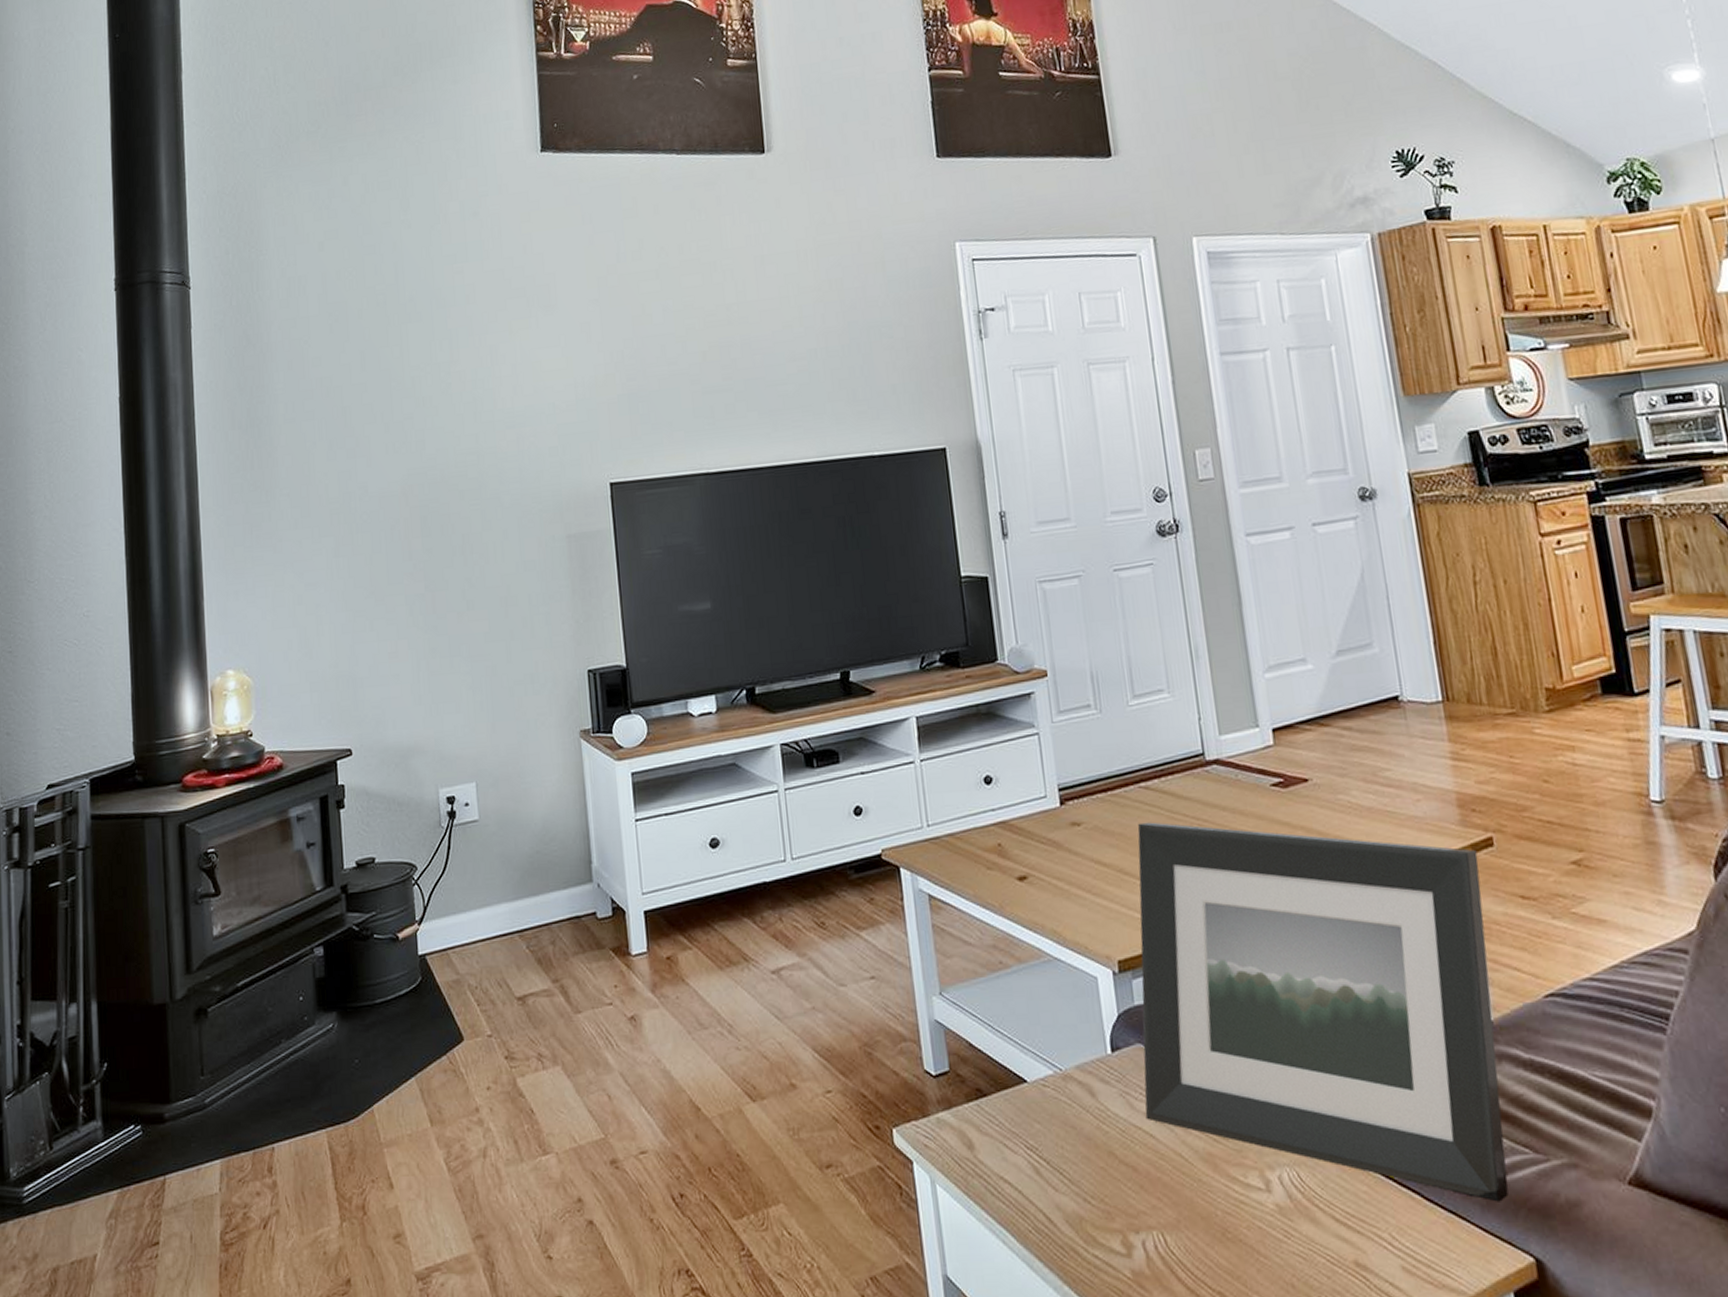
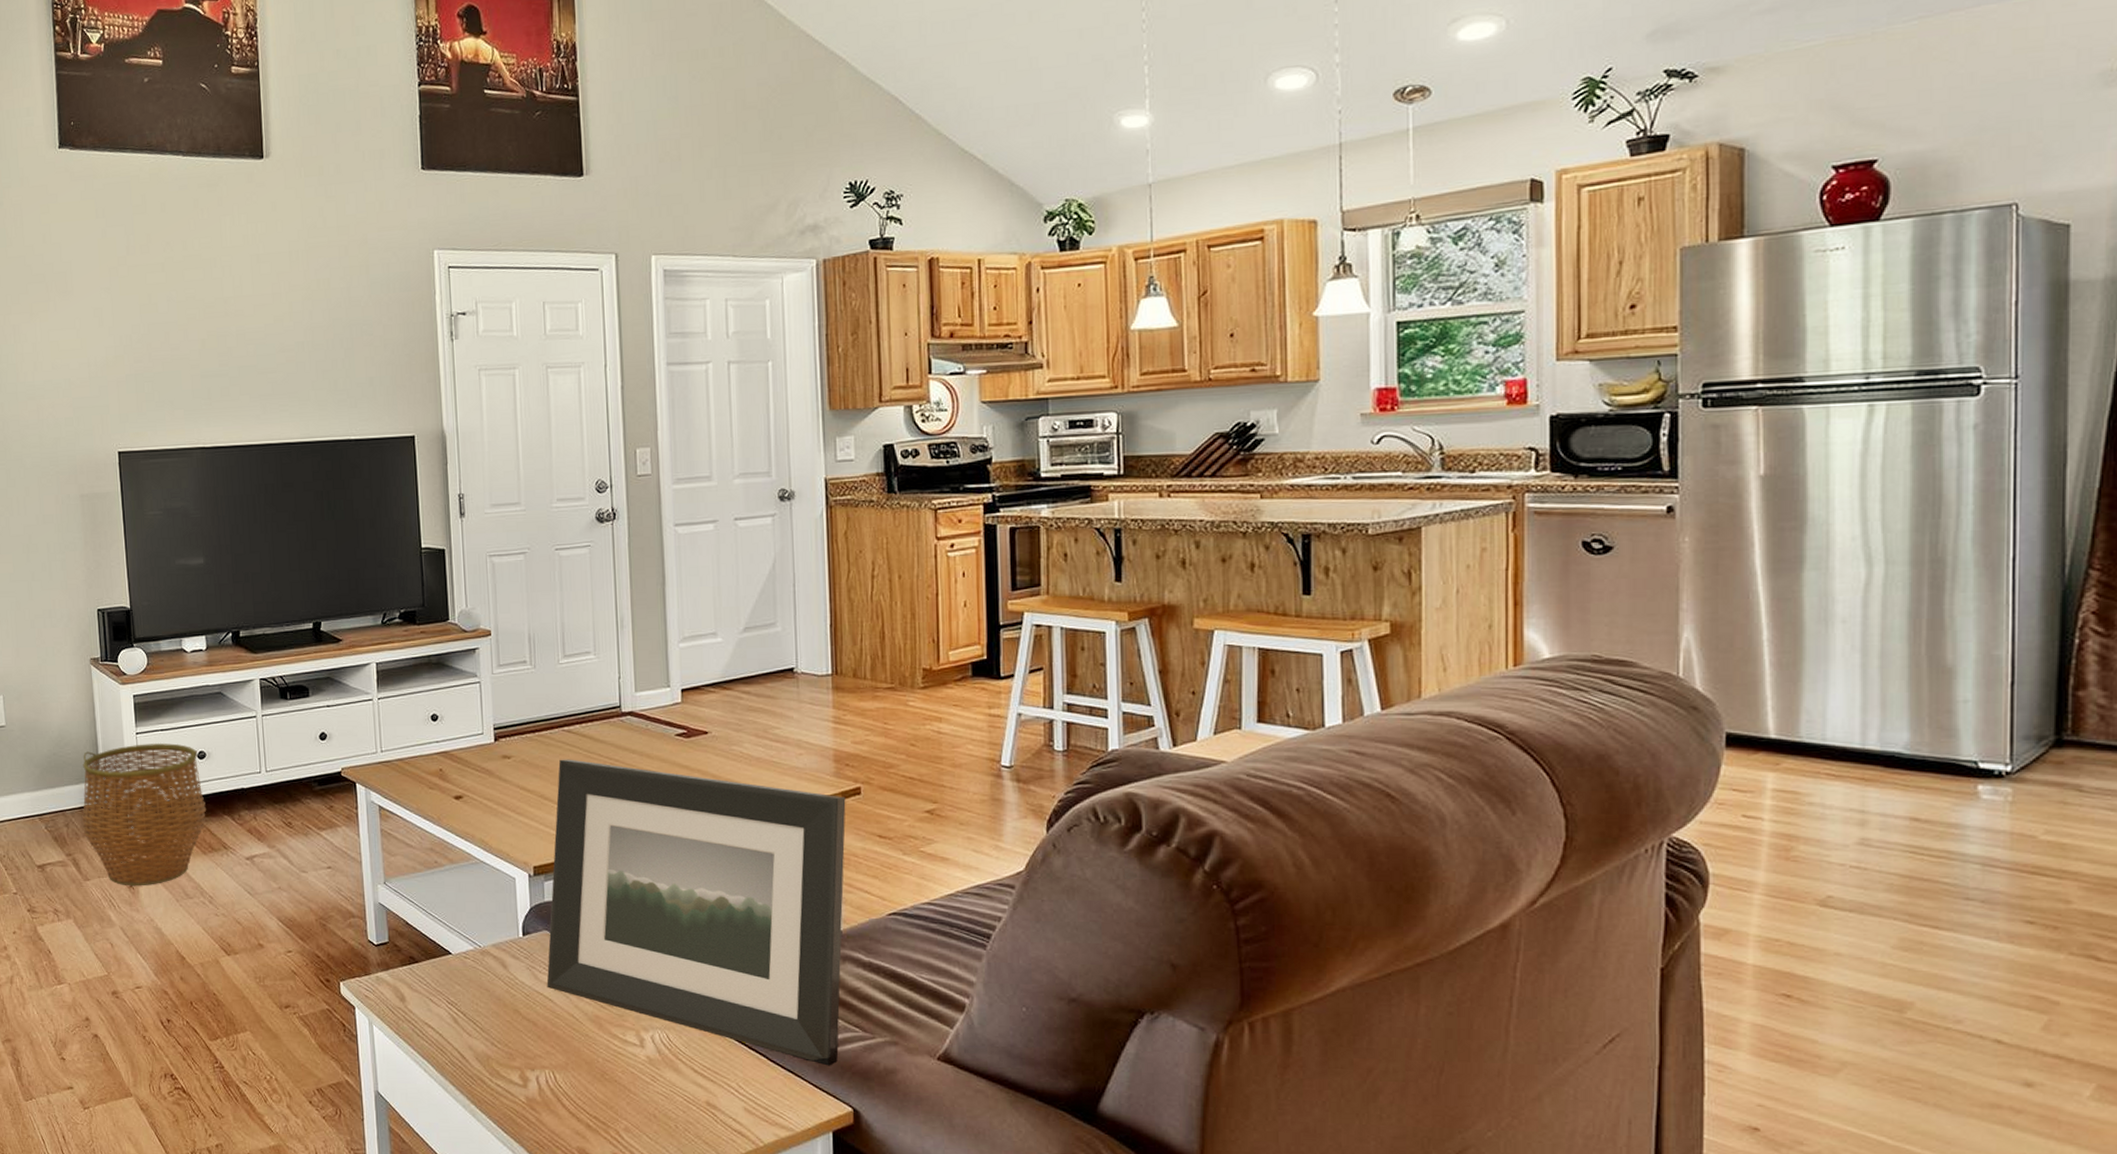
basket: none [571,830,723,1016] -> present [82,743,207,885]

